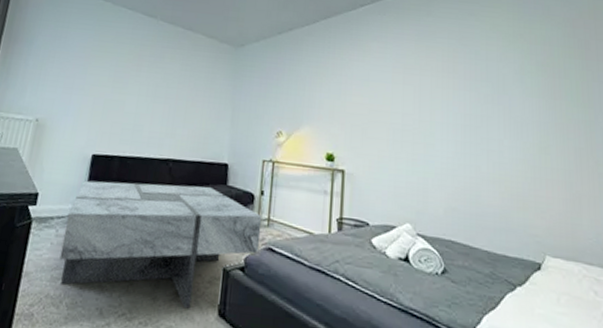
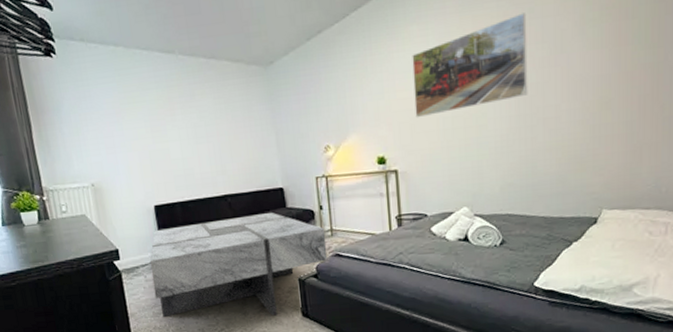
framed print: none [368,53,474,126] -> present [412,13,528,118]

